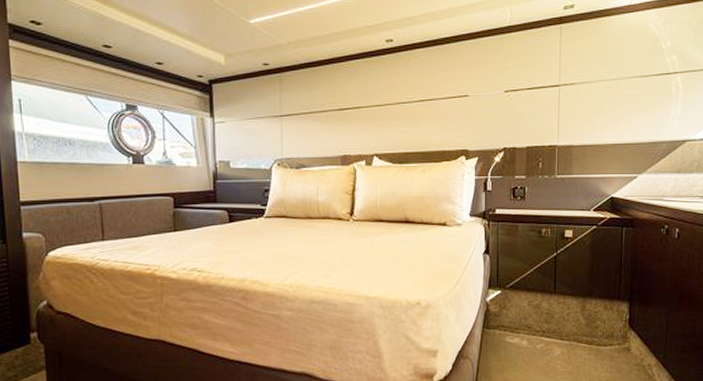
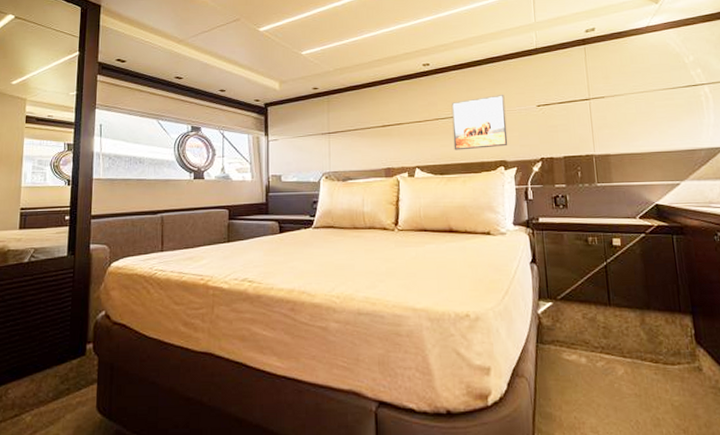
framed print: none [414,78,471,138] -> present [451,95,508,150]

